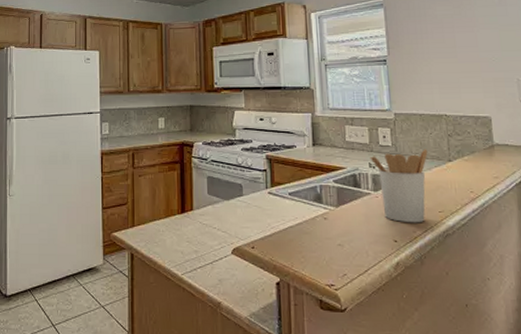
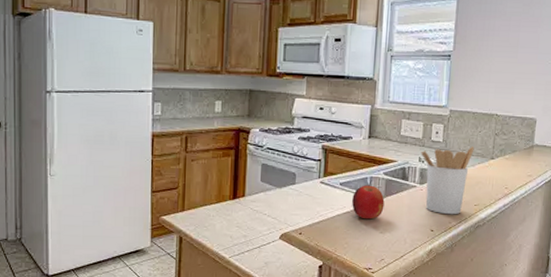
fruit: none [303,194,339,231] -> present [352,185,385,220]

